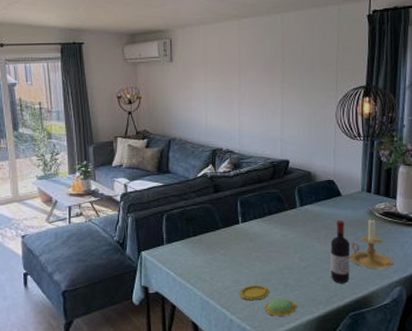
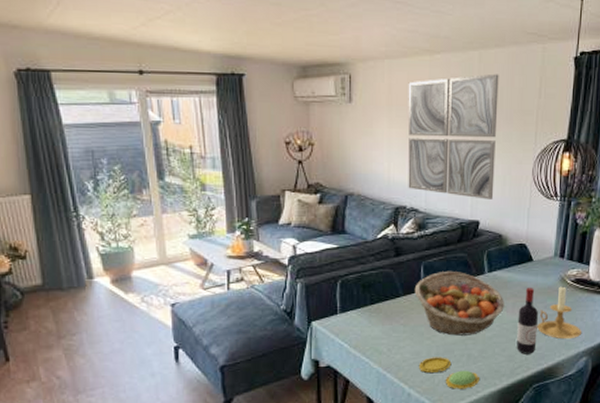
wall art: none [220,32,301,141] -> present [408,73,499,199]
fruit basket: none [232,205,317,265] -> present [414,270,504,336]

